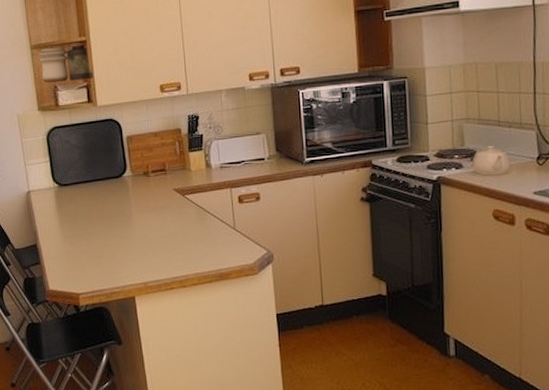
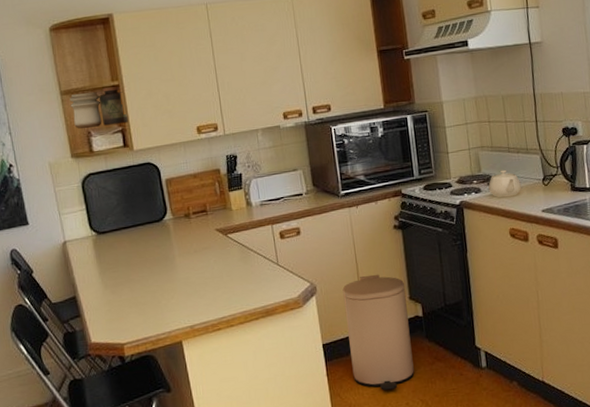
pedal bin: none [301,247,373,368] -> present [342,274,414,390]

